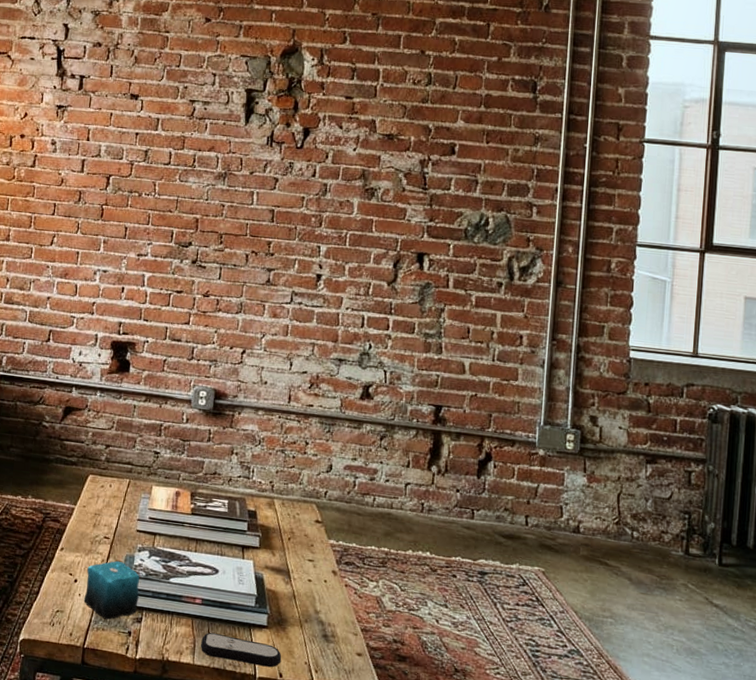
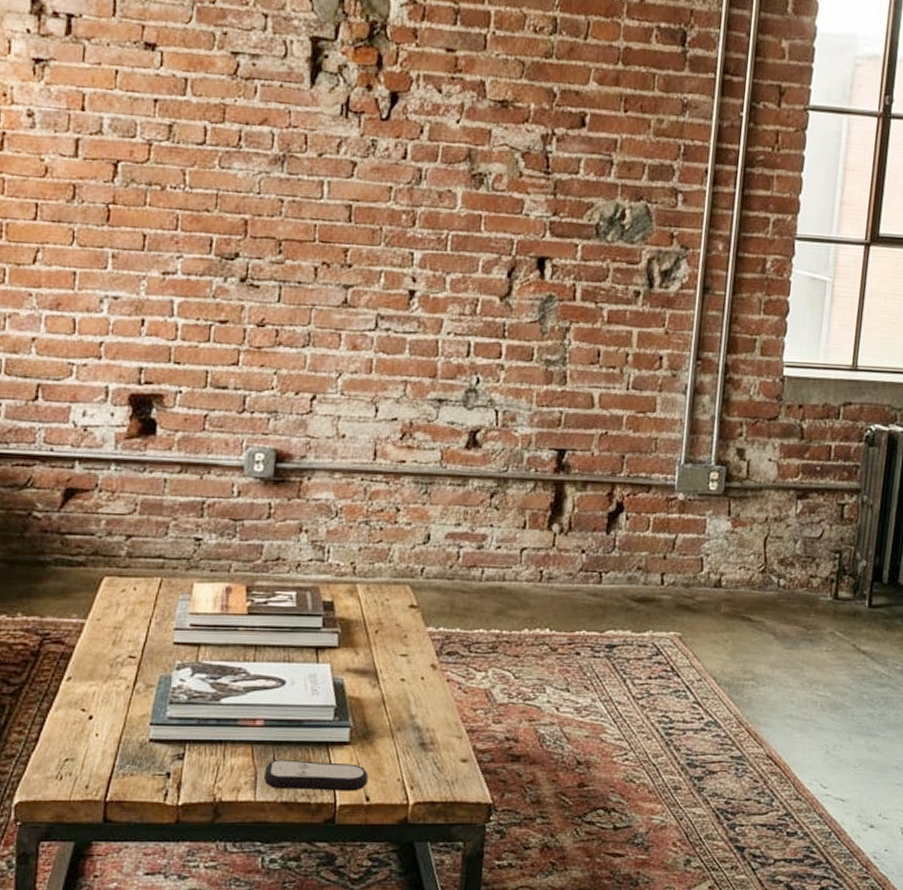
candle: present [83,560,140,620] -> none [103,684,180,761]

